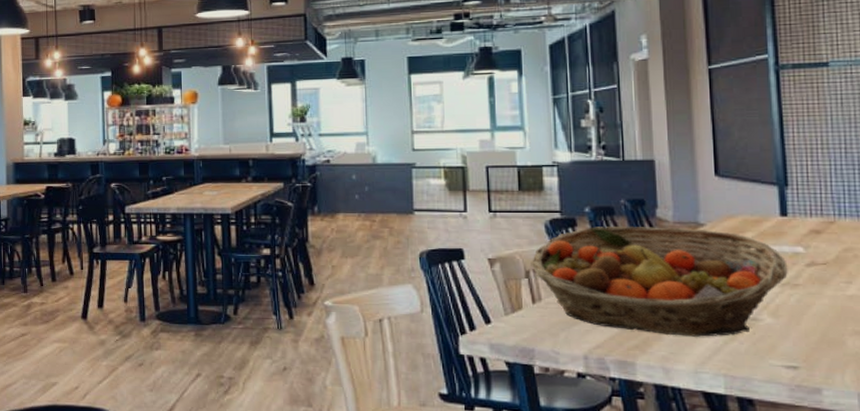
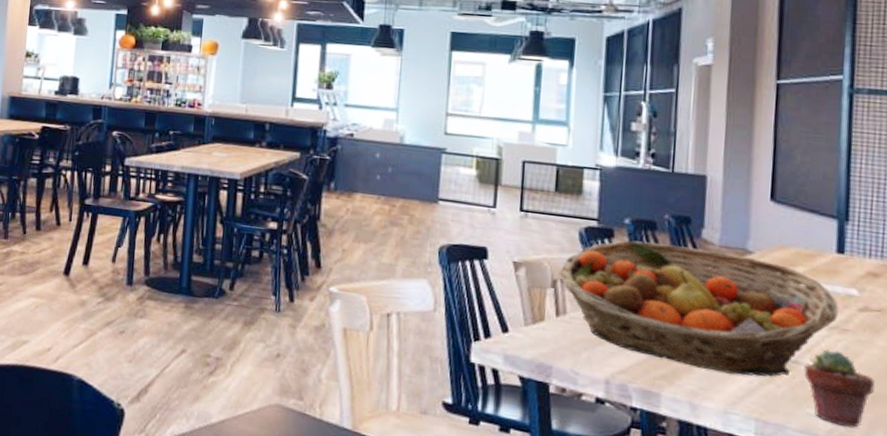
potted succulent: none [763,304,828,372] -> present [804,349,875,427]

